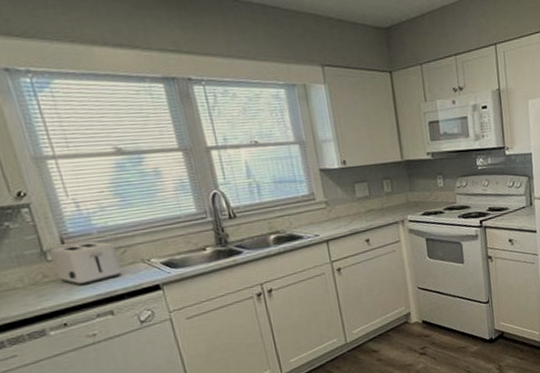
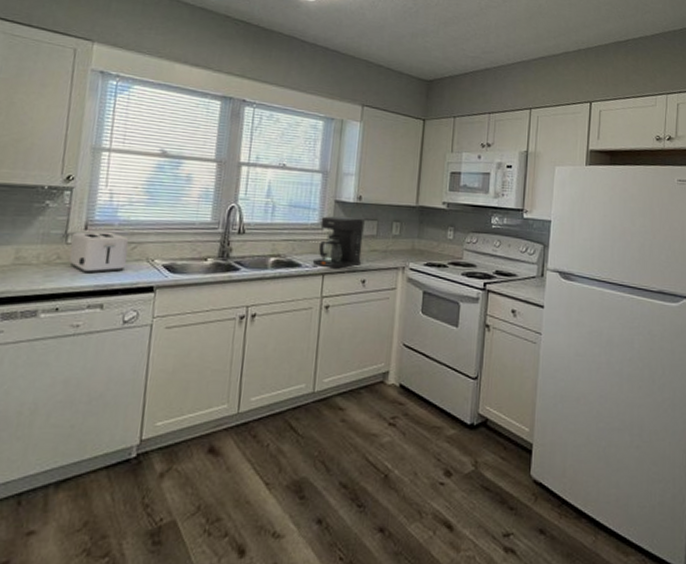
coffee maker: none [310,182,361,235] -> present [312,215,365,269]

